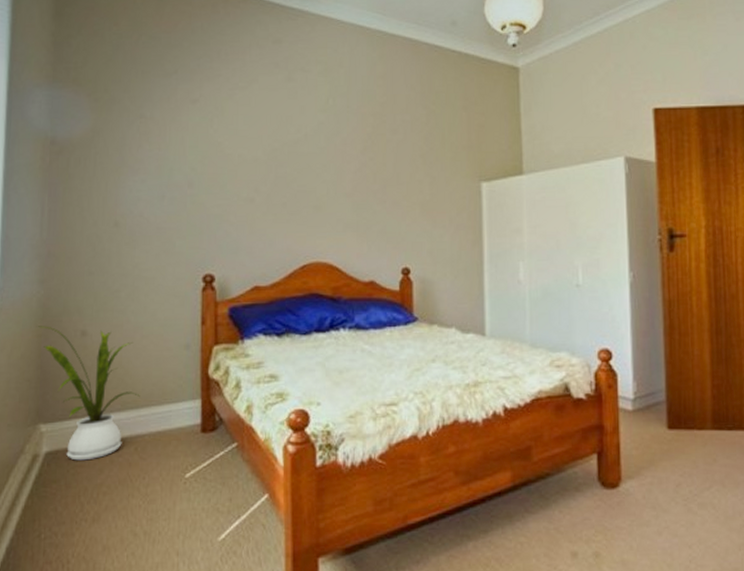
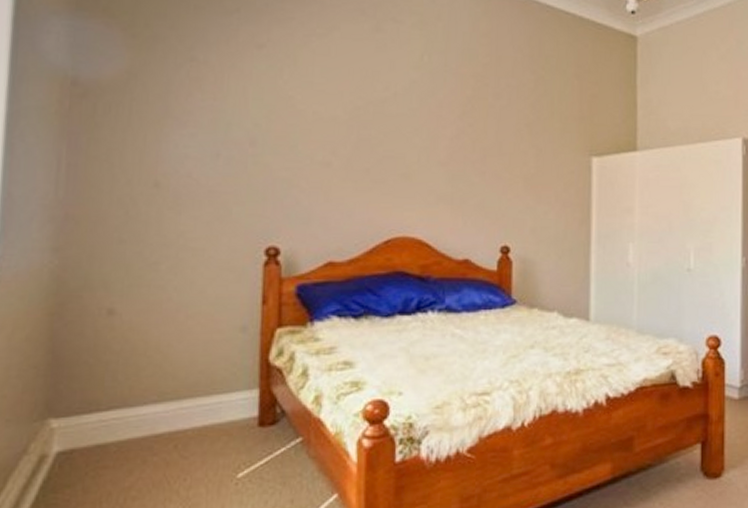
house plant: present [37,326,140,461] -> none [48,302,183,461]

